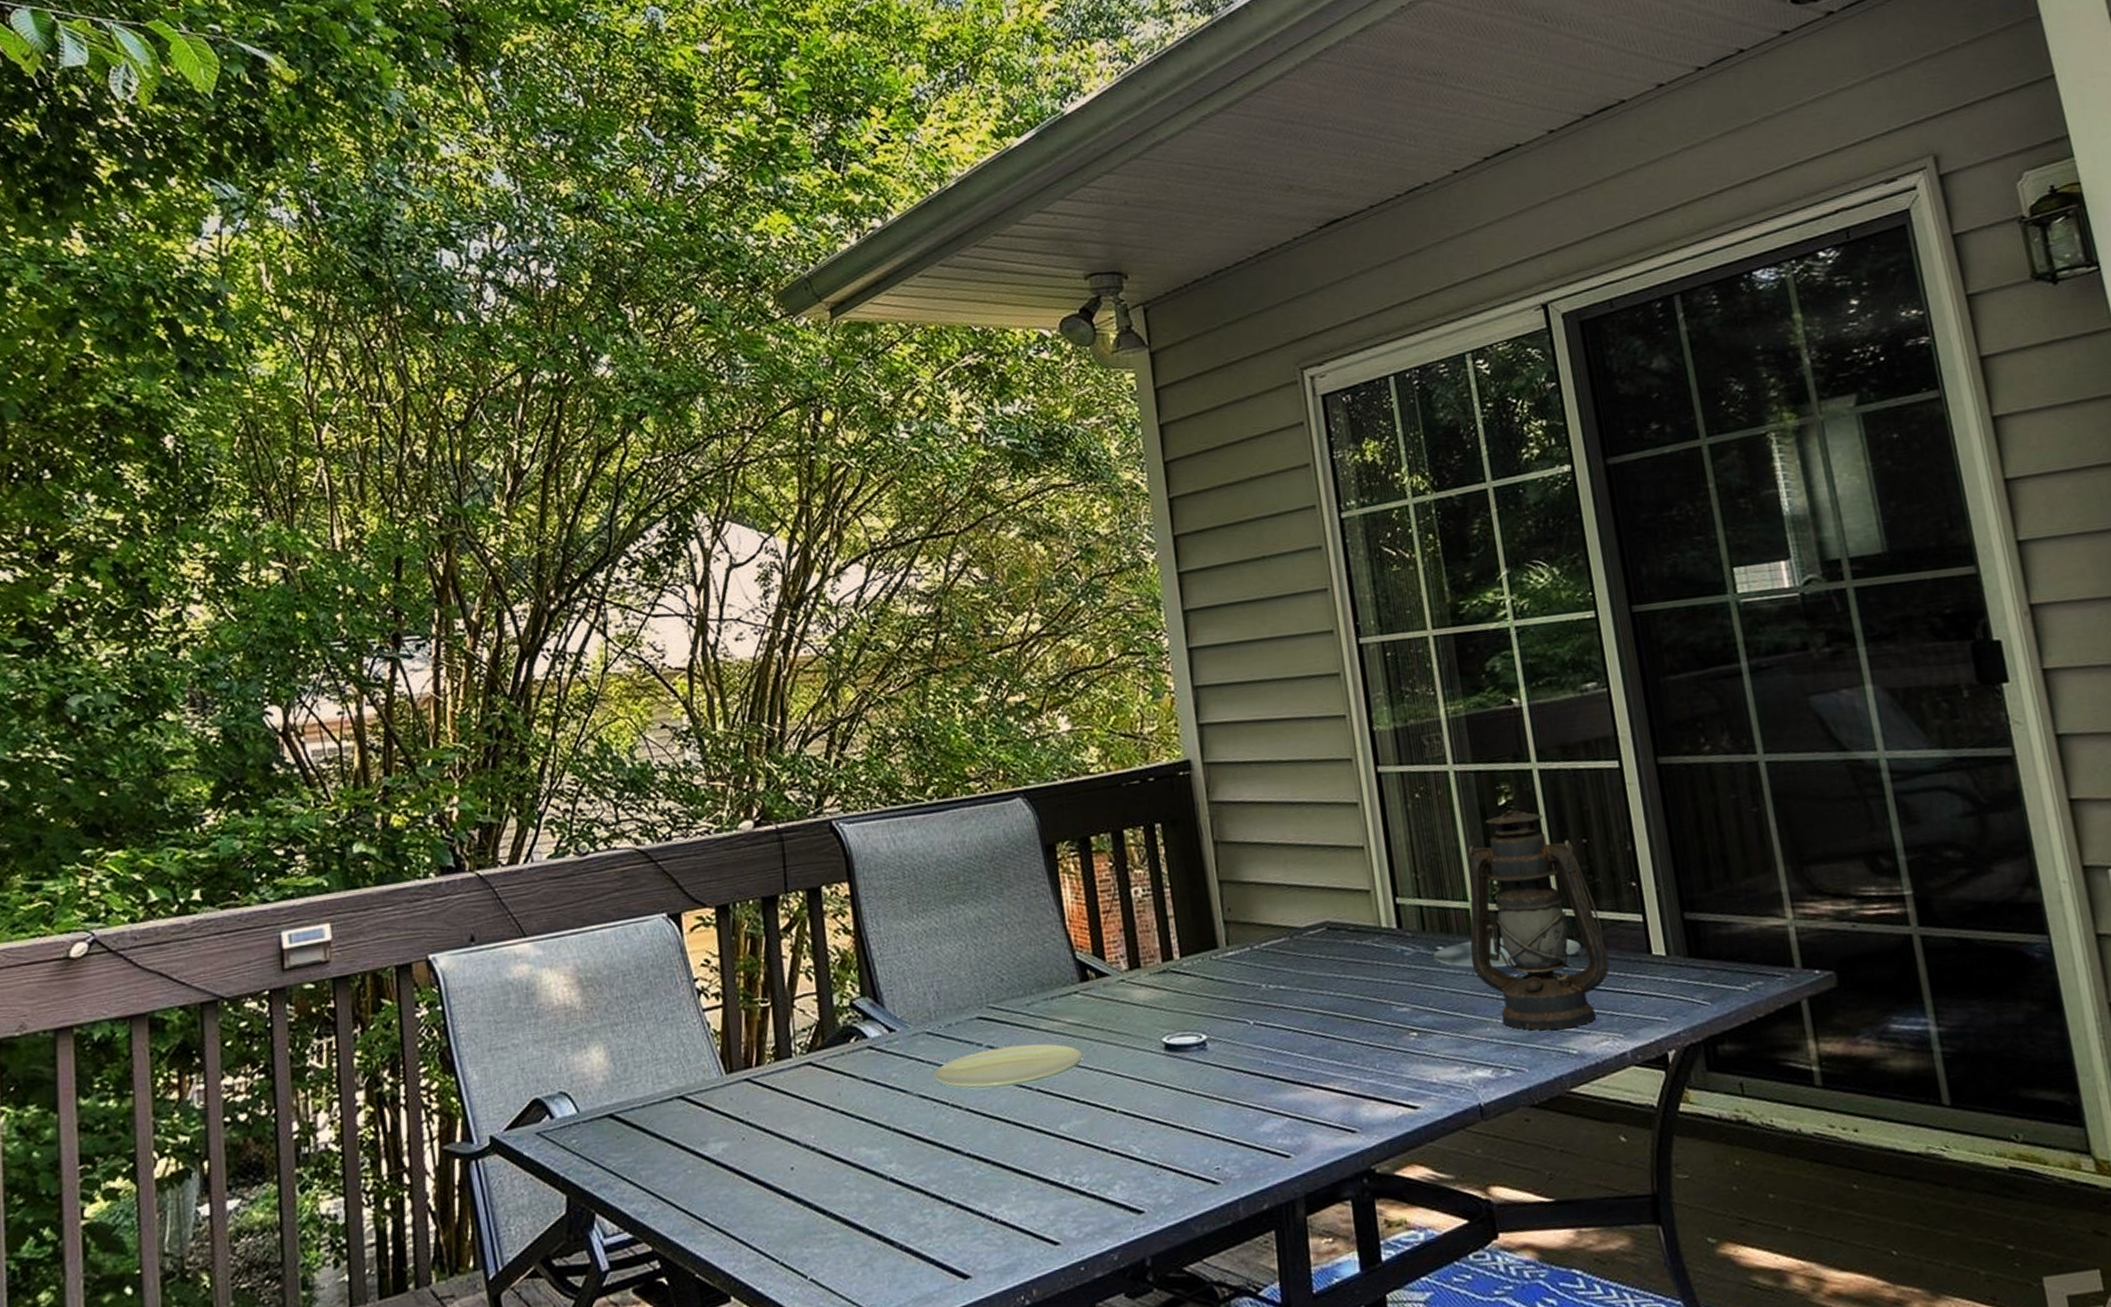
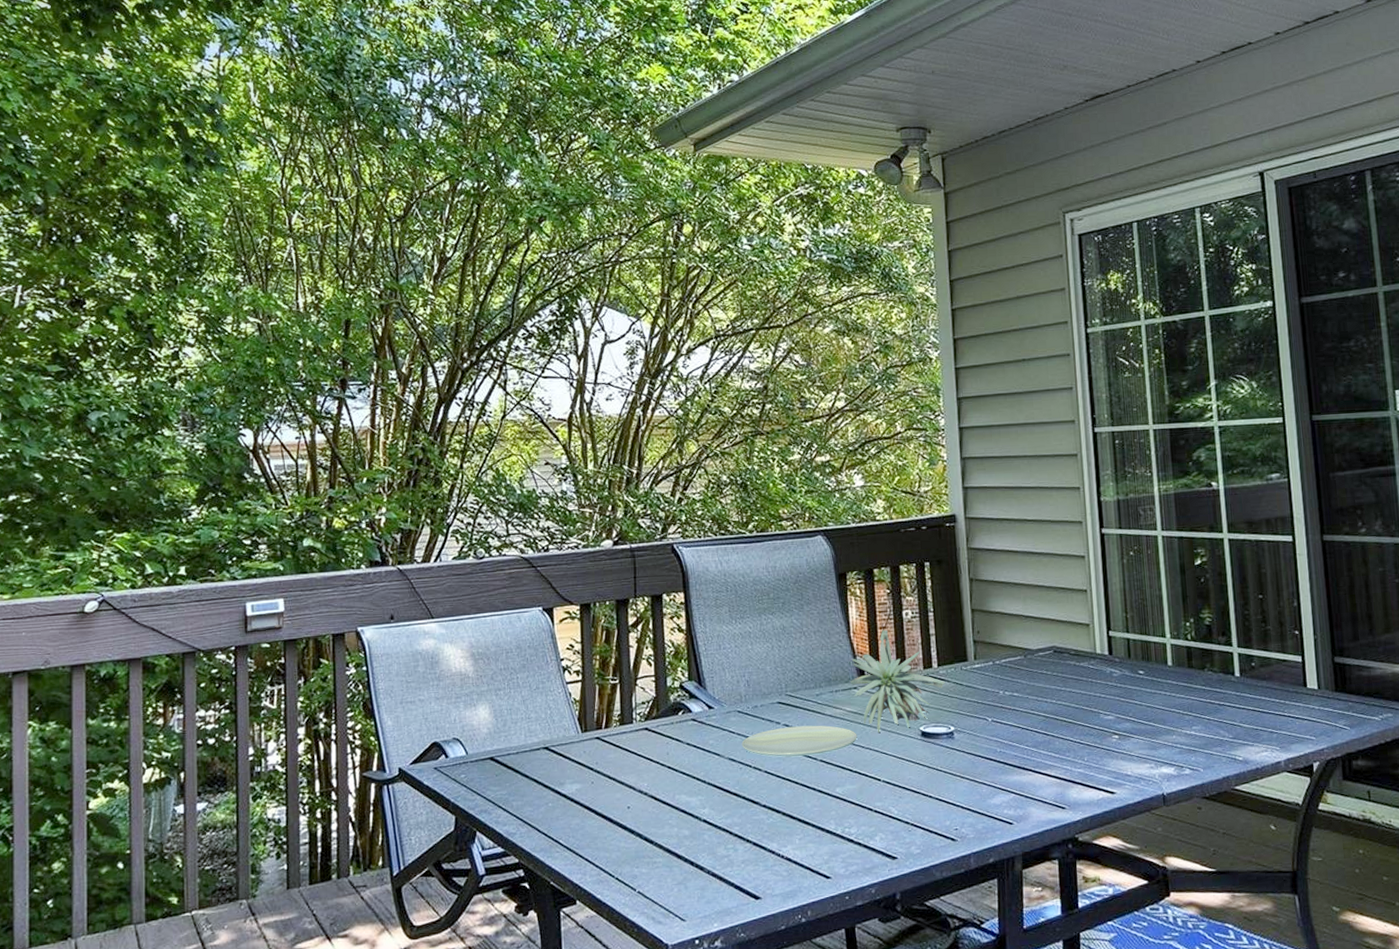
succulent plant: none [1069,913,1191,1049] -> present [851,629,945,733]
plate: present [1432,937,1581,974] -> none [1134,666,1252,696]
lantern: present [1467,810,1610,1031] -> none [1164,569,1273,741]

